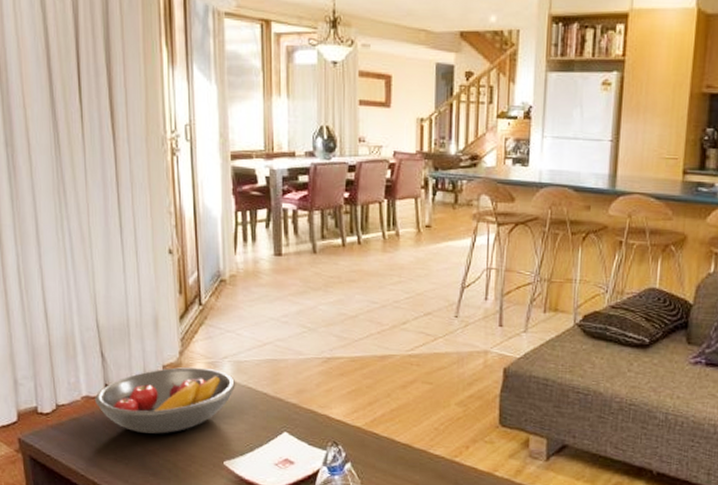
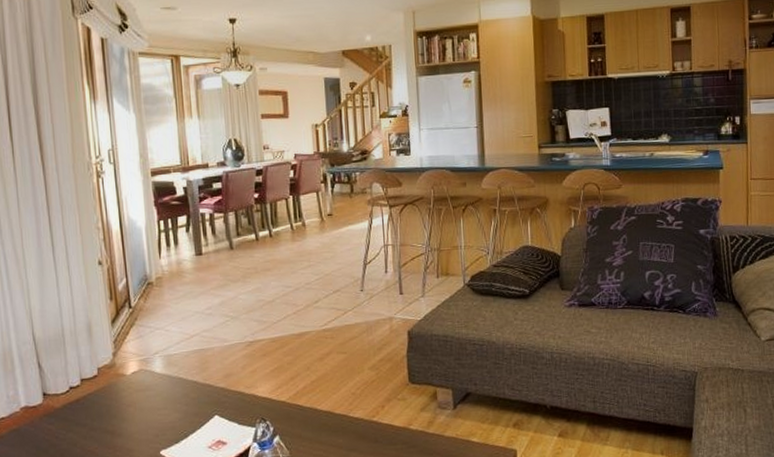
fruit bowl: present [95,367,236,434] -> none [34,365,168,435]

